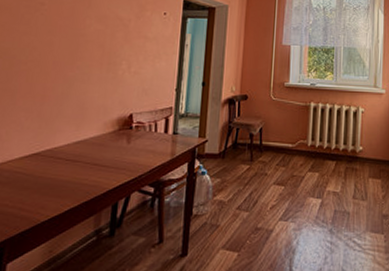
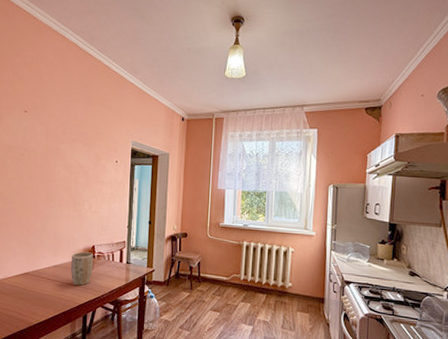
plant pot: none [98,122,130,166] -> present [70,251,93,286]

